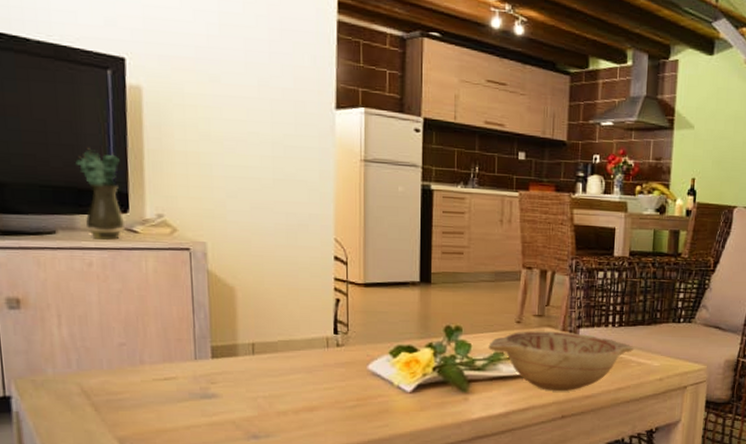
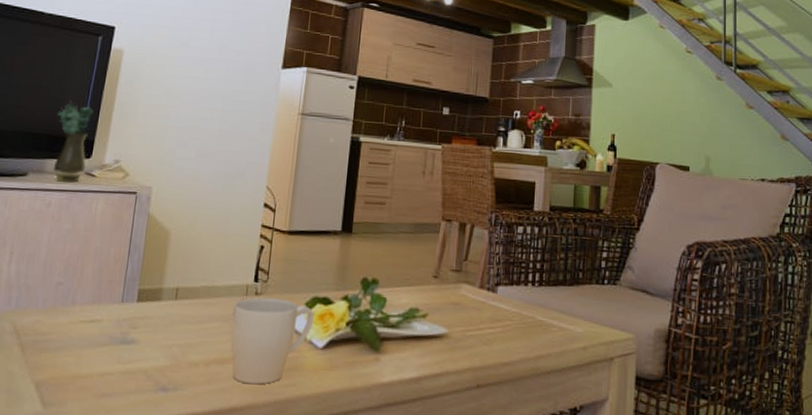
mug: none [315,349,400,428] -> present [230,297,315,385]
decorative bowl: present [488,331,635,391] -> none [403,286,556,356]

